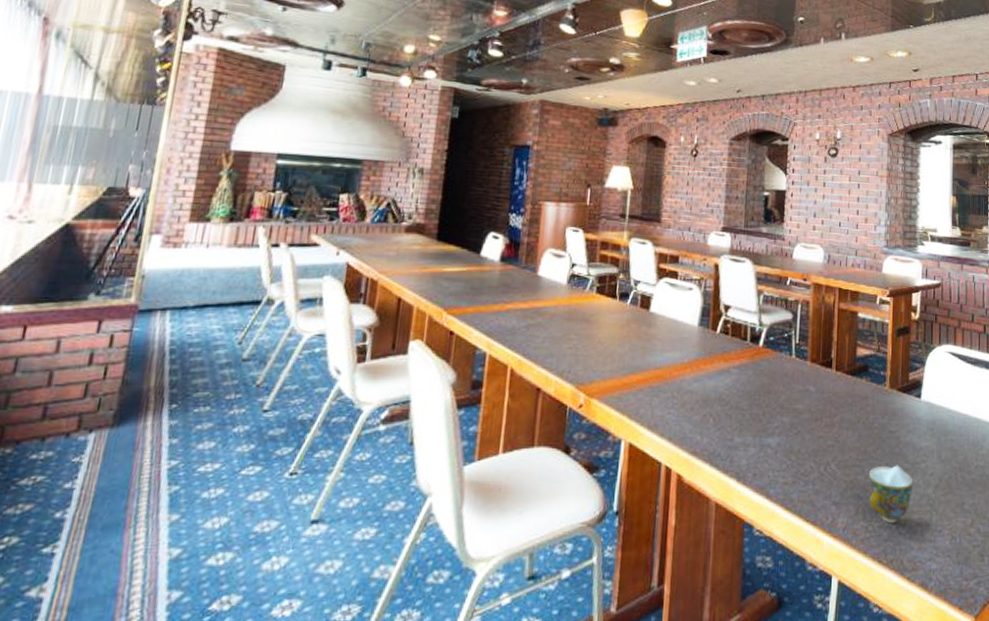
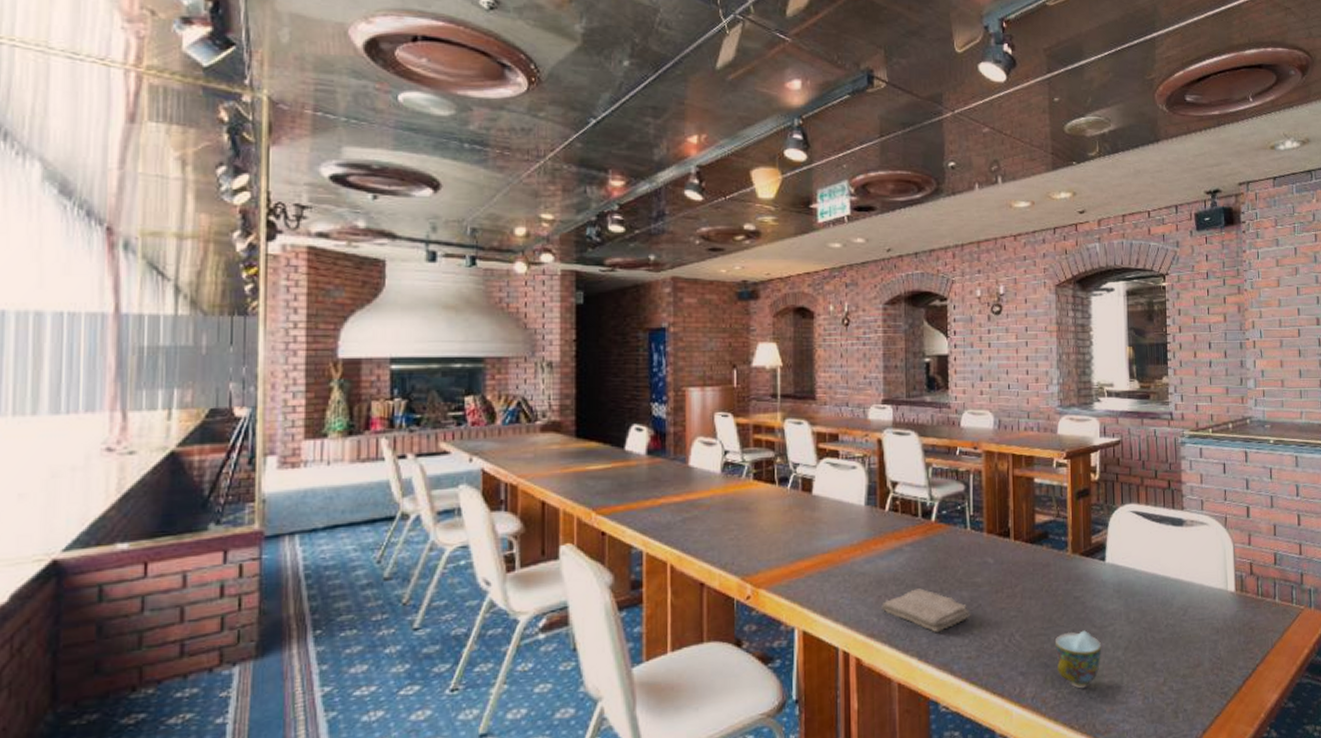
washcloth: none [705,410,790,456] -> present [881,588,971,633]

